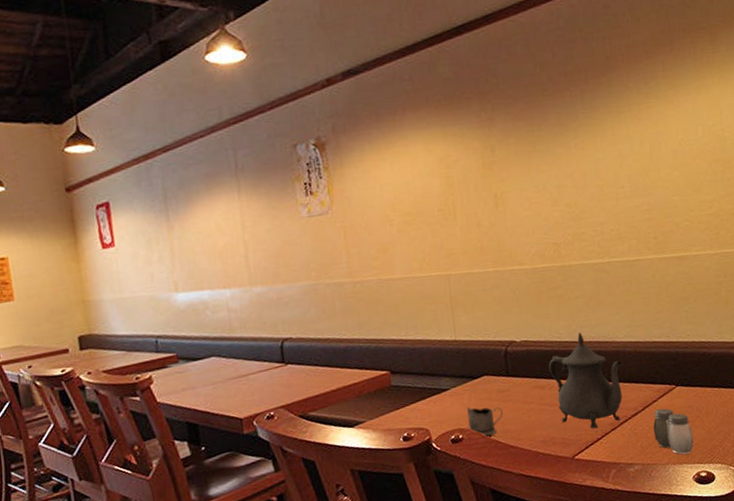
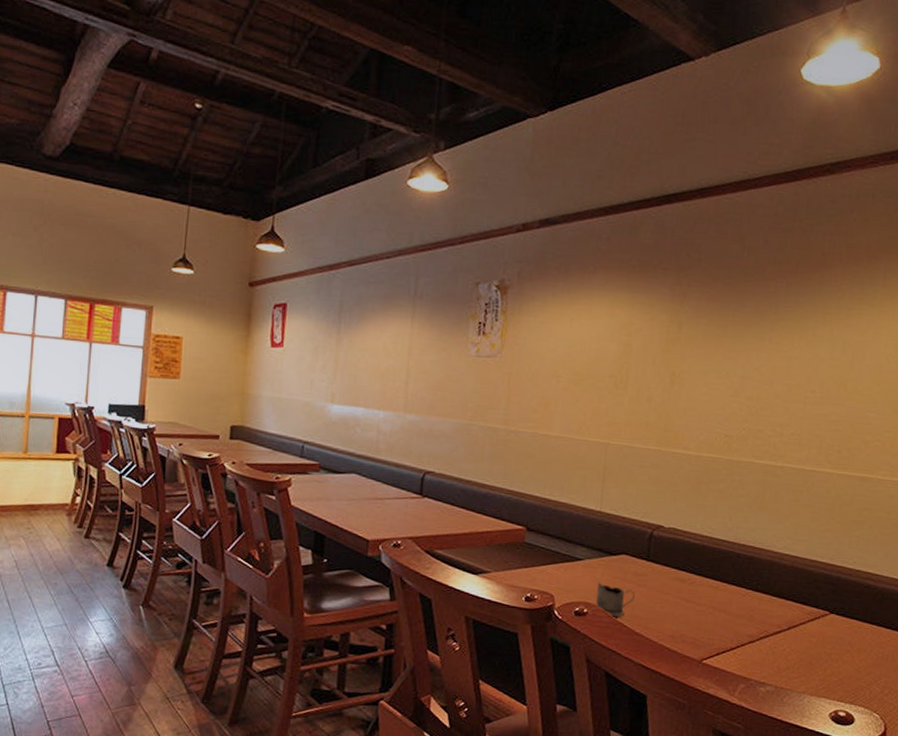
teapot: present [548,332,623,429] -> none [693,533,776,637]
salt and pepper shaker: present [653,408,694,455] -> none [794,632,839,688]

